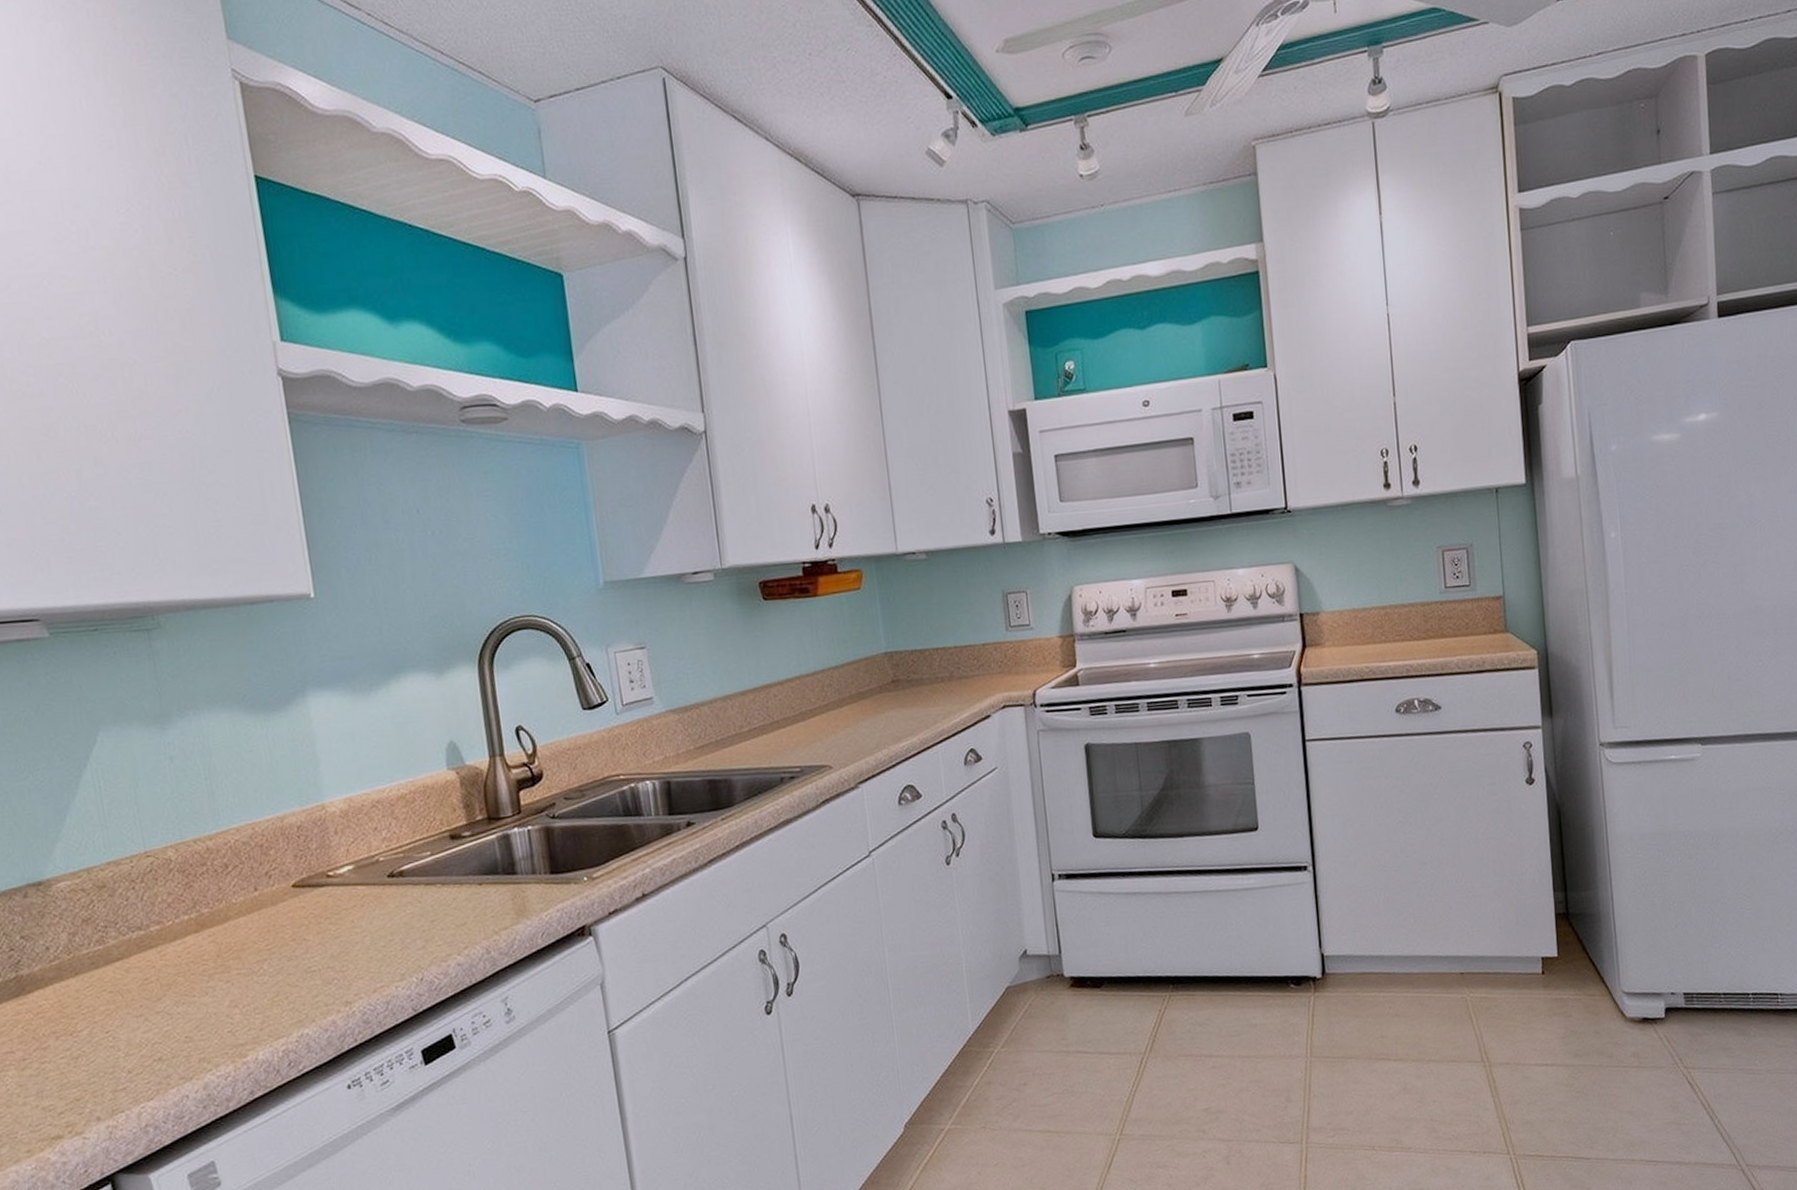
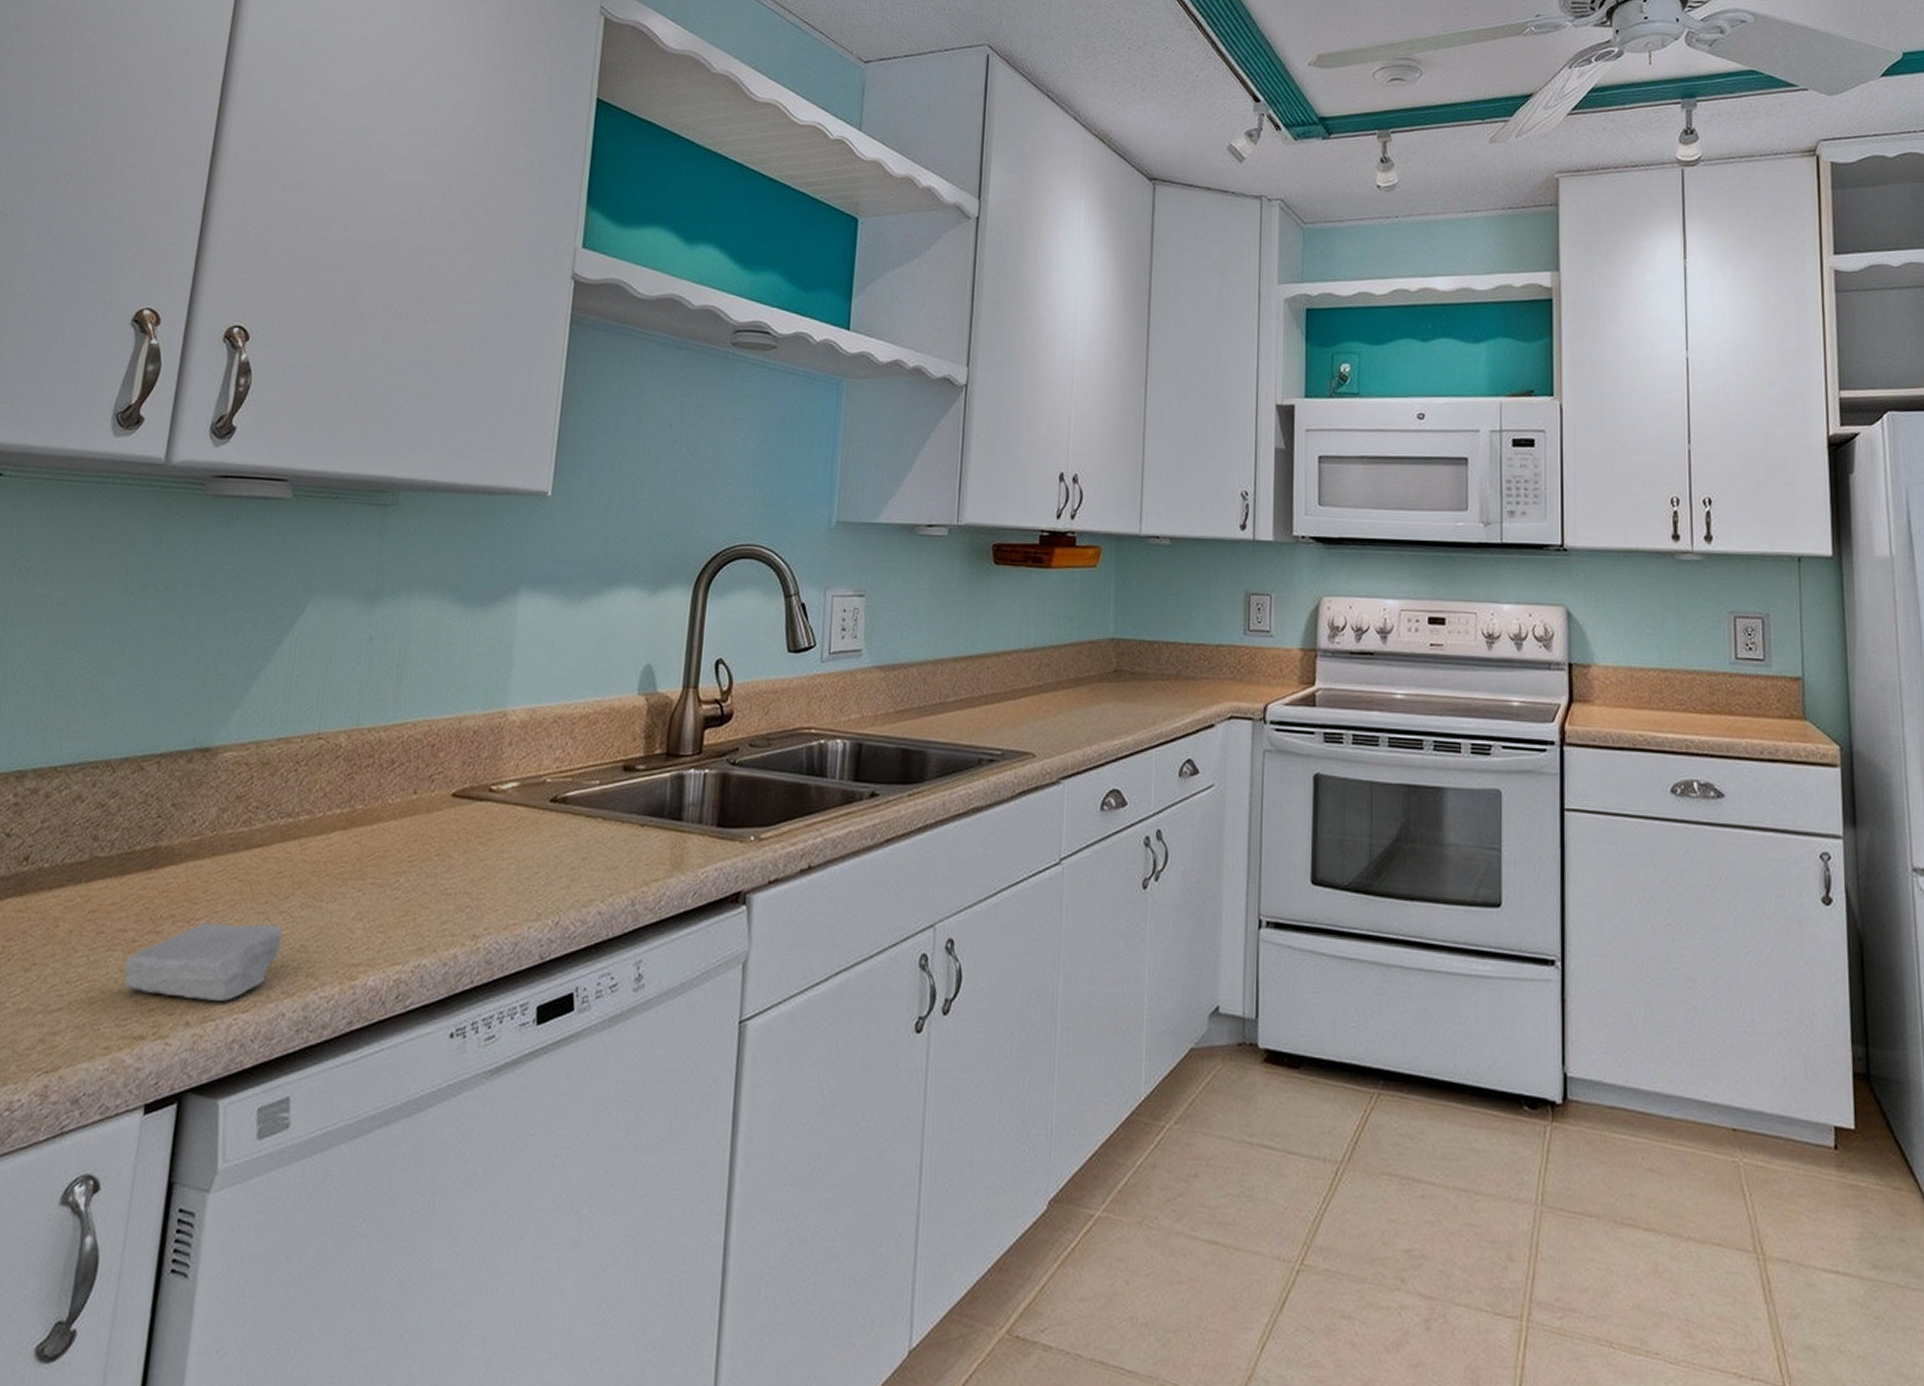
soap bar: none [22,1023,167,1101] -> present [123,922,283,1002]

